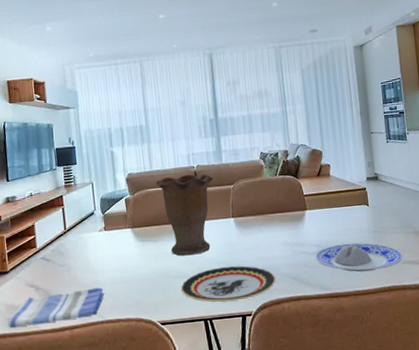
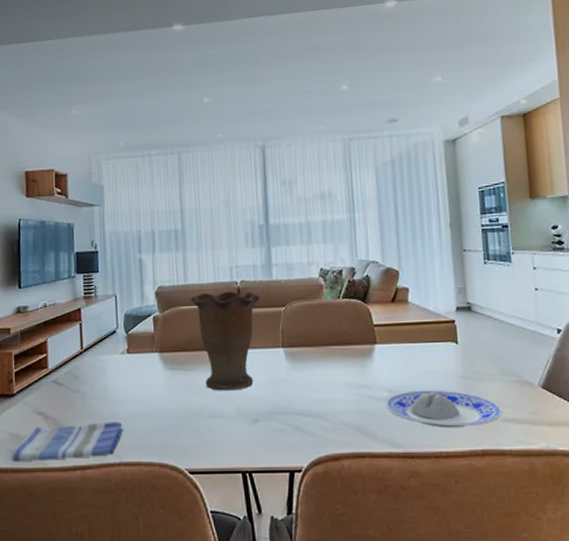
plate: present [180,266,276,303] -> none [215,407,334,452]

